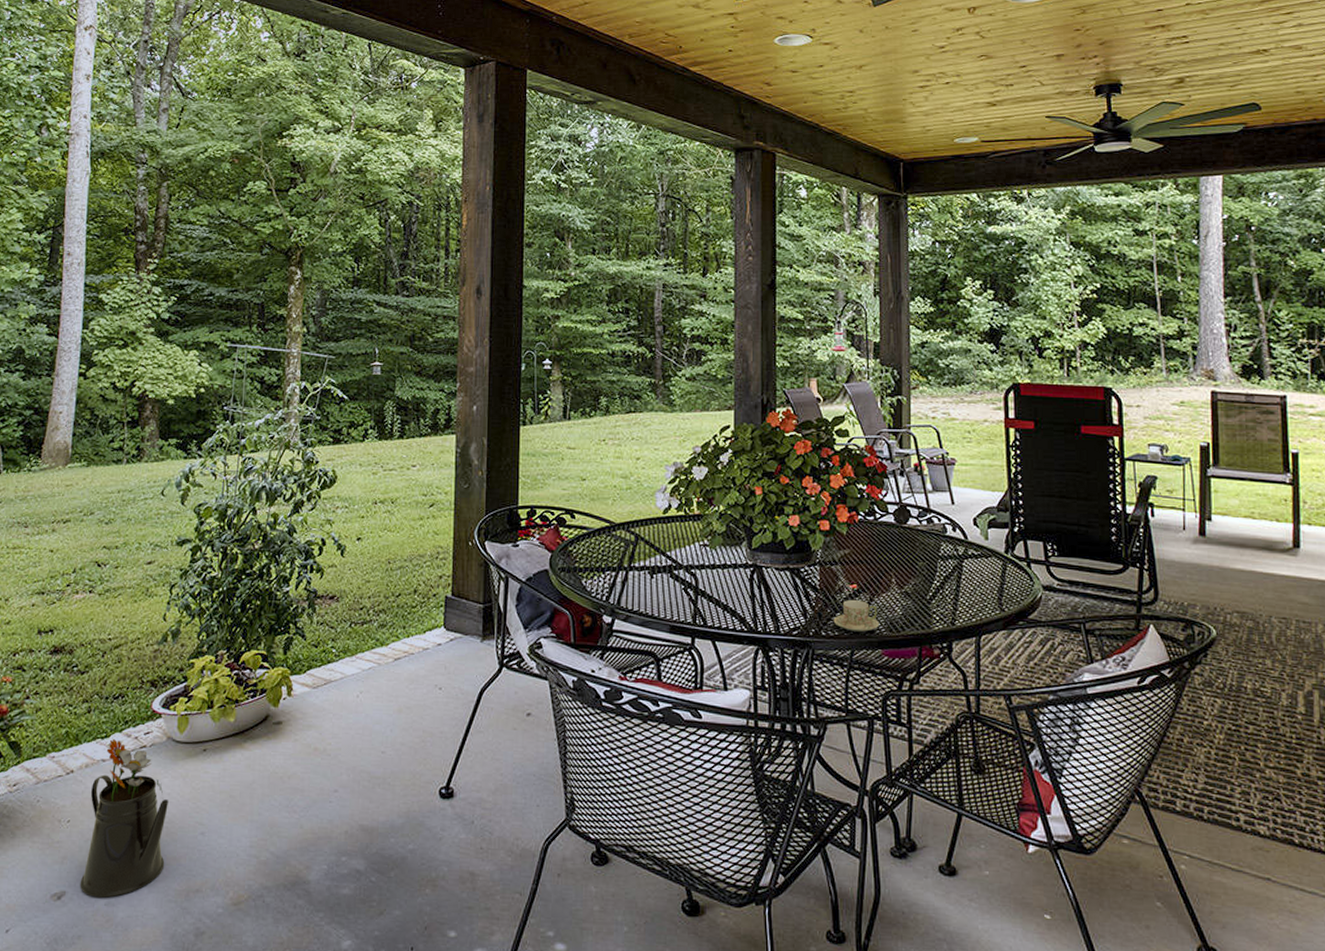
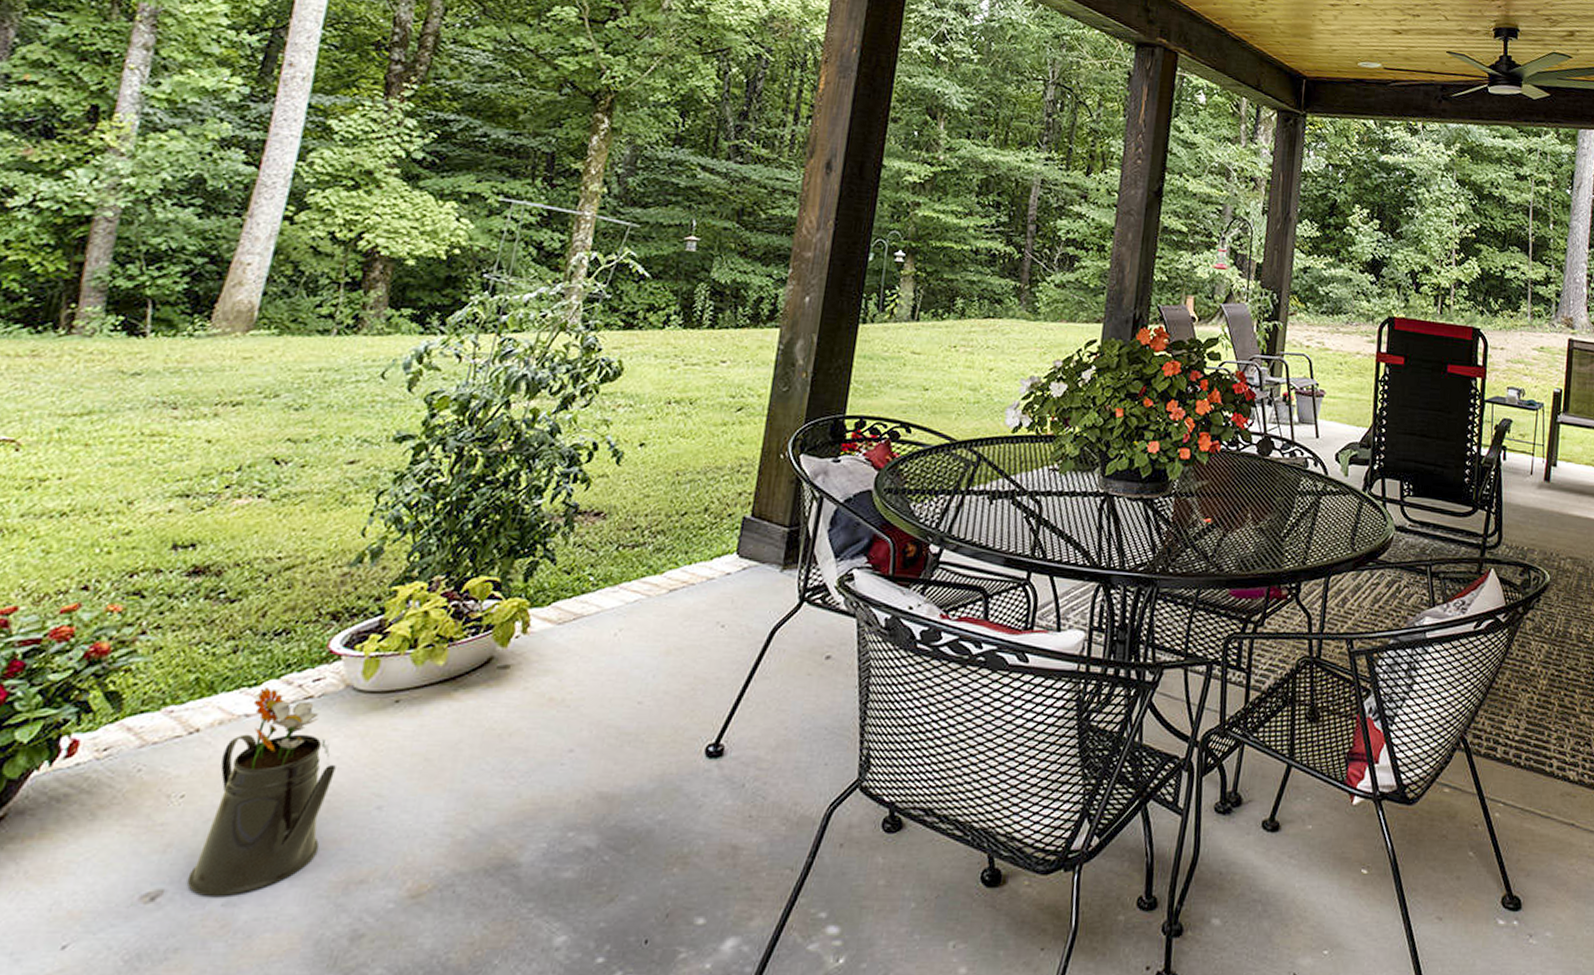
teacup: present [833,600,879,633] -> none [1182,535,1230,570]

